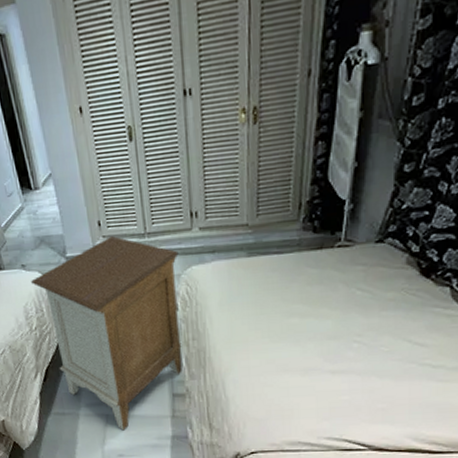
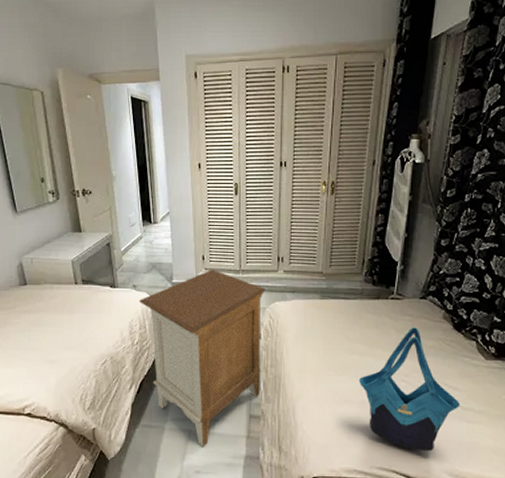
tote bag: none [301,278,427,417] -> present [359,327,460,452]

